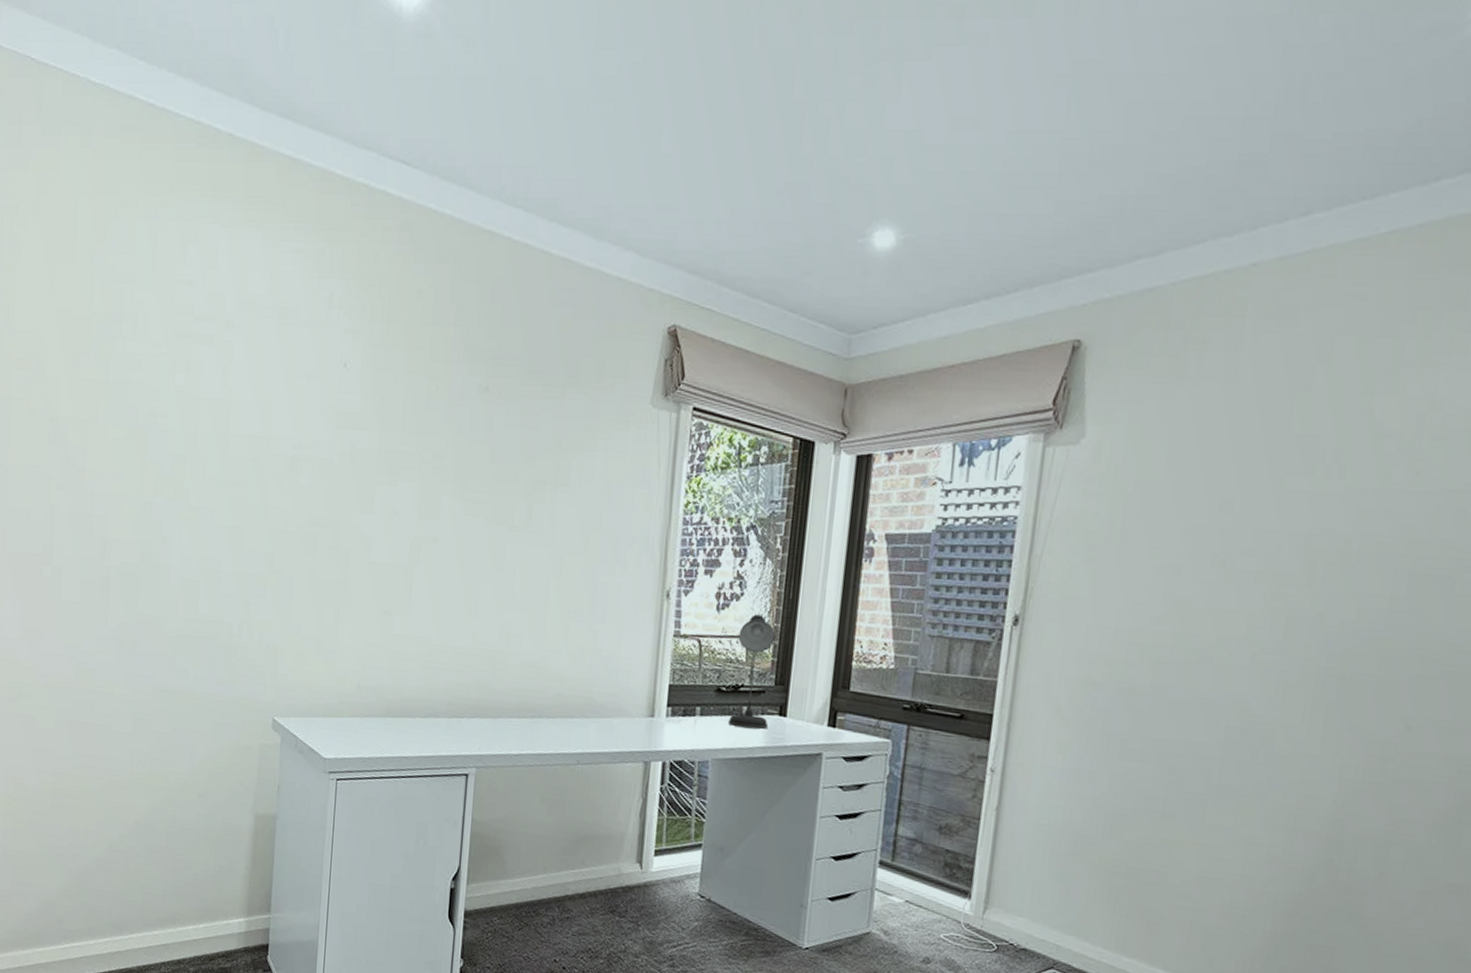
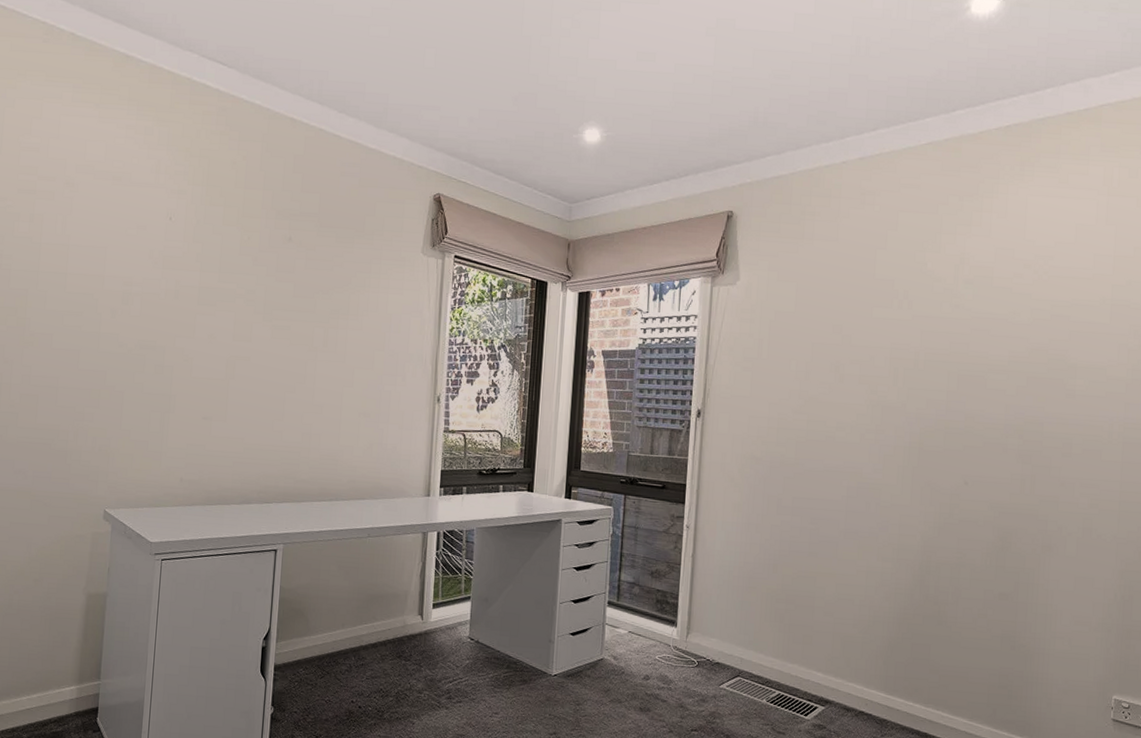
desk lamp: present [728,614,775,729] -> none [488,413,522,503]

